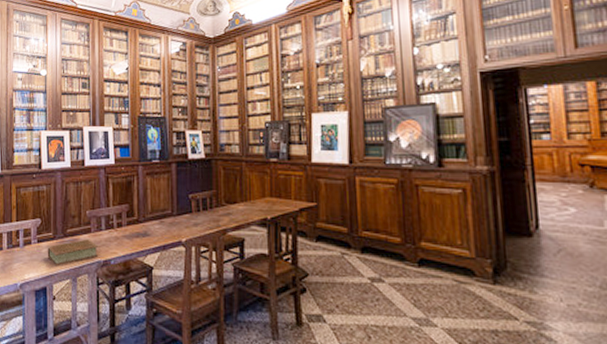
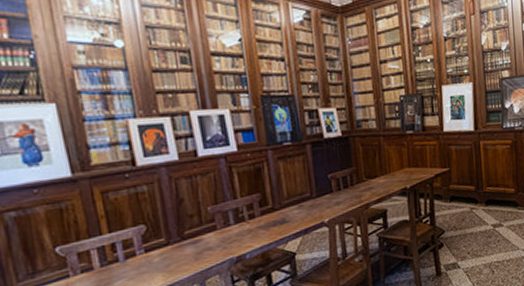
book: present [47,239,98,266] -> none [160,237,229,275]

